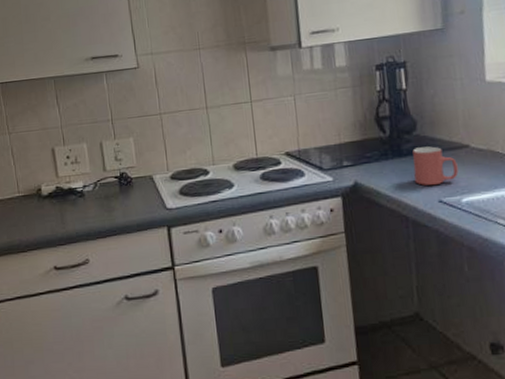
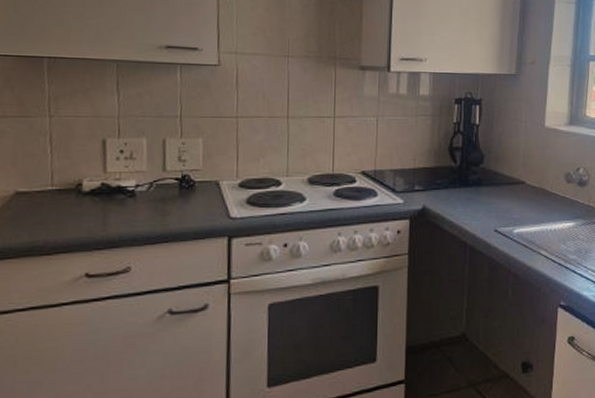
mug: present [412,146,459,186] -> none [476,179,514,215]

